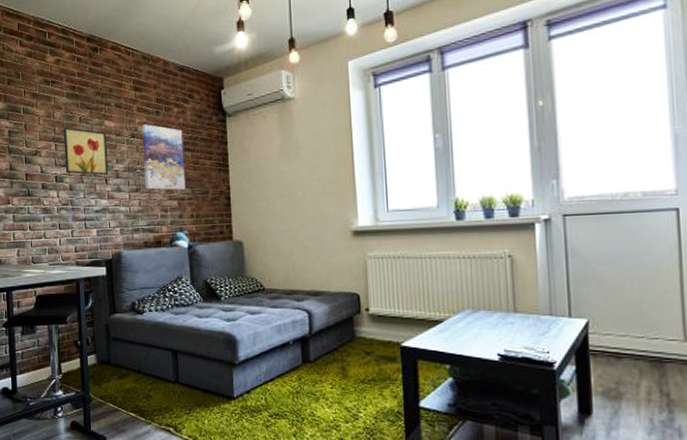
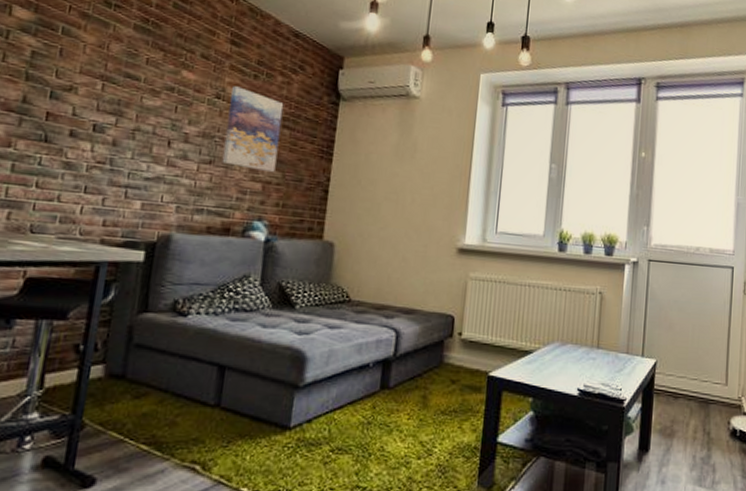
wall art: present [63,127,109,176] -> none [110,65,181,137]

